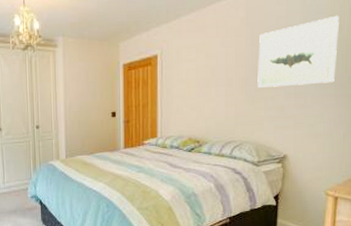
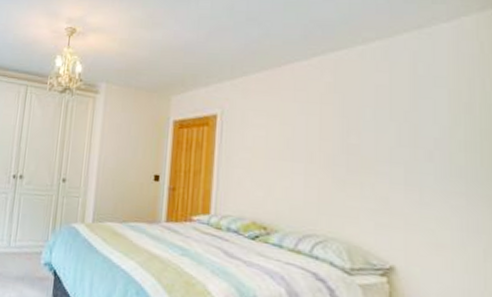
wall art: present [257,15,339,89] -> none [350,91,467,177]

